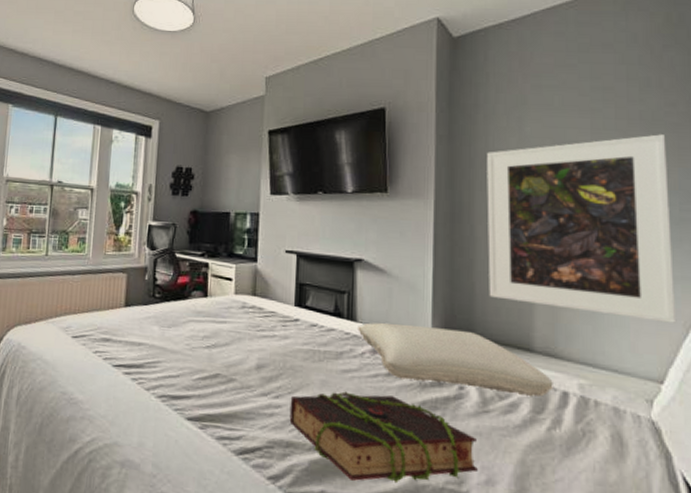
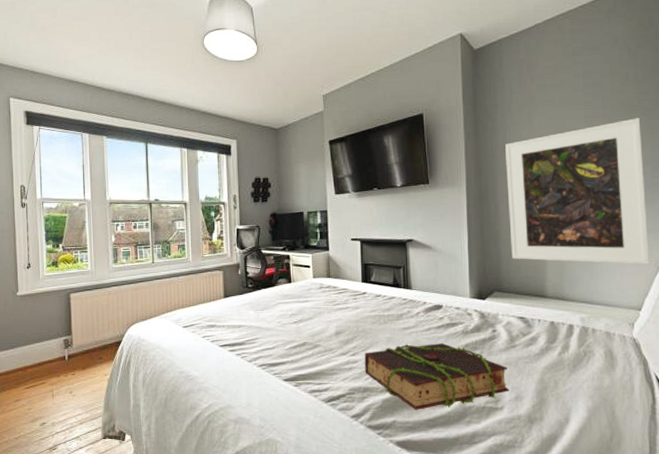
pillow: present [358,322,553,397] -> none [413,287,562,332]

